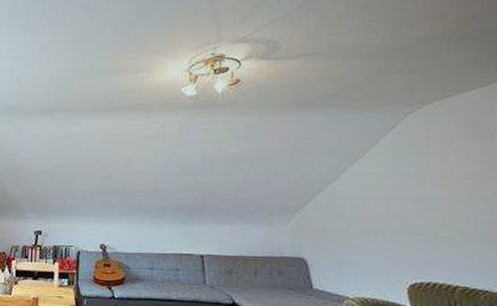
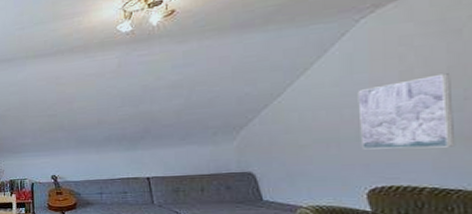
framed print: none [403,176,485,248] -> present [357,73,456,150]

